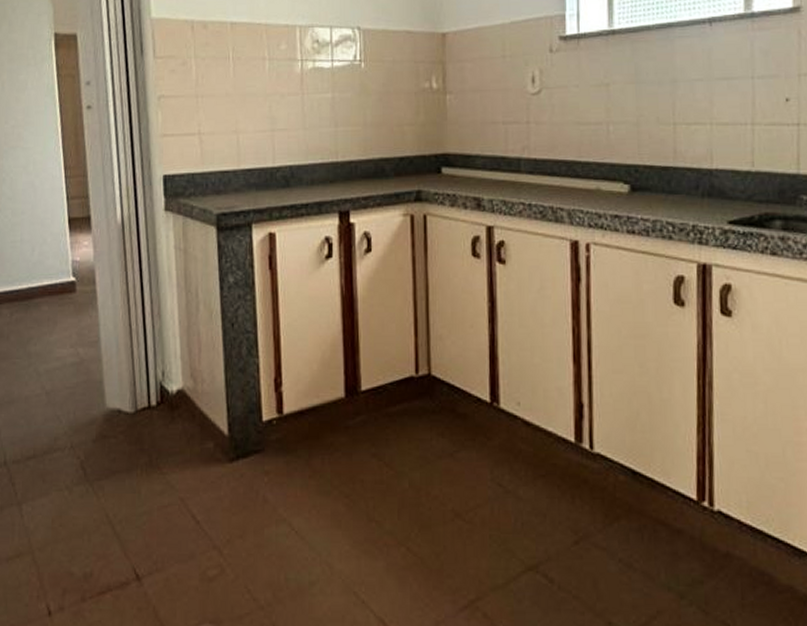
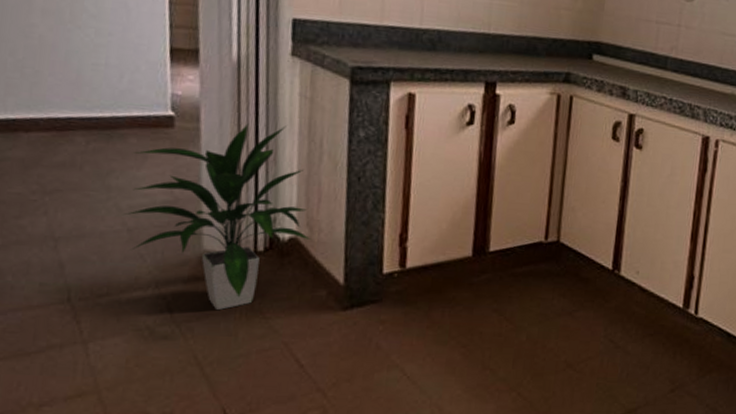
indoor plant: none [42,279,196,467] -> present [123,123,311,310]

